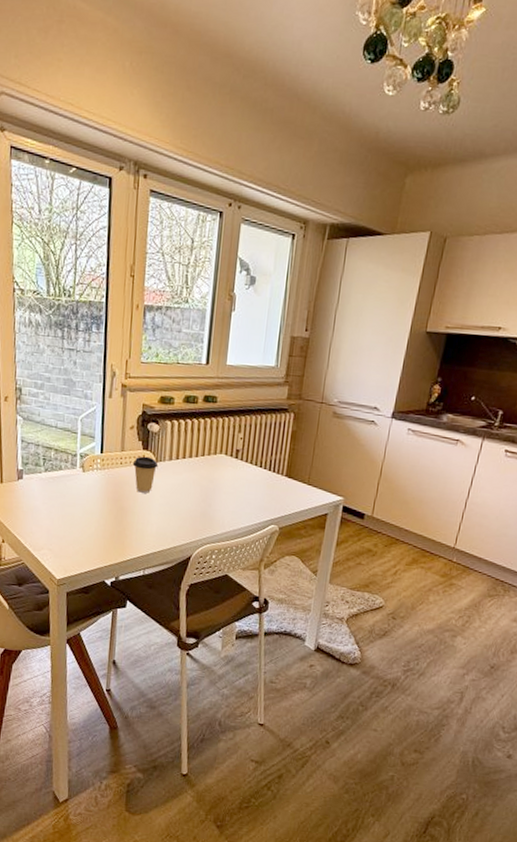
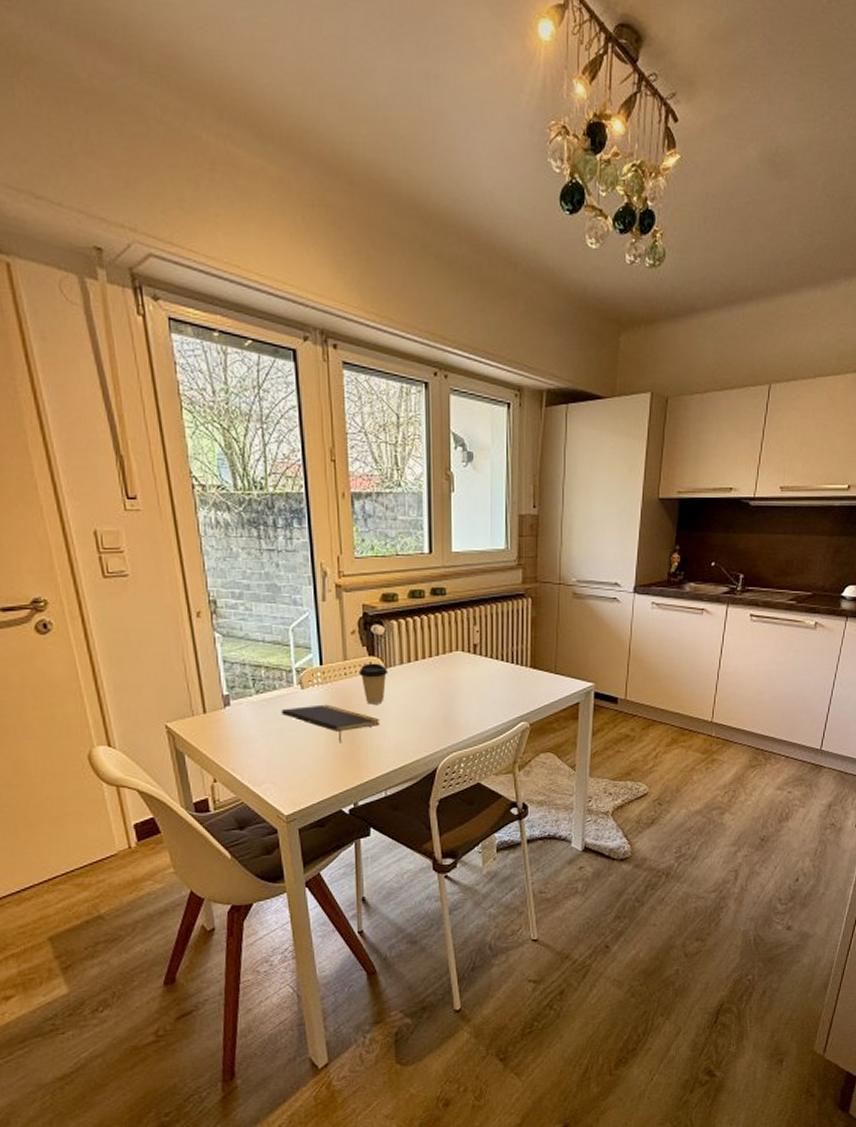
notepad: none [63,487,146,523] -> present [281,704,379,743]

